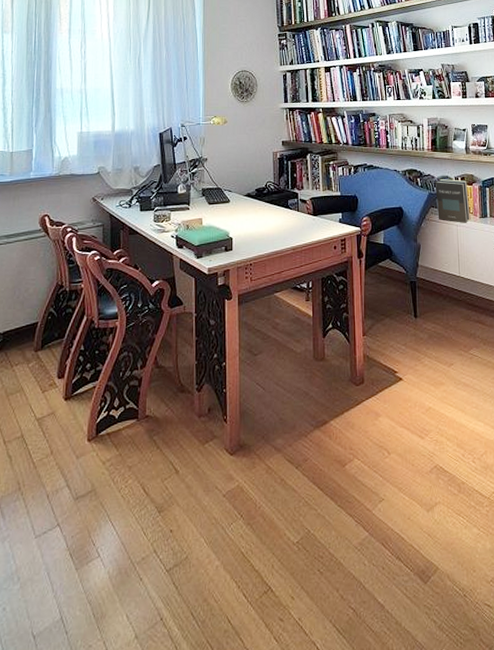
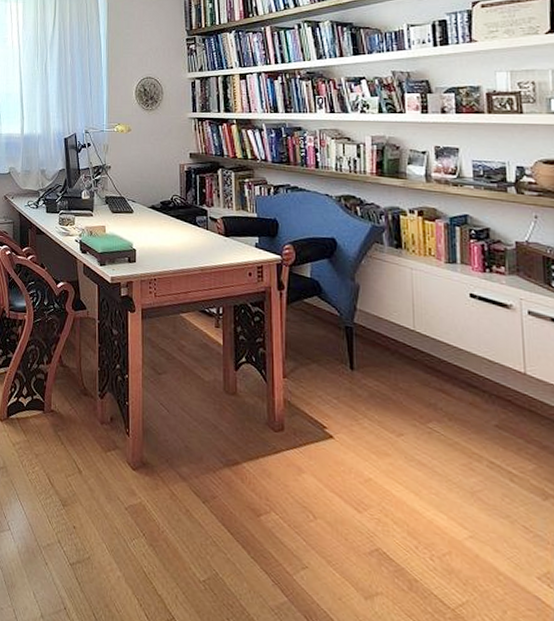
books: present [435,179,471,223] -> none [381,210,432,267]

